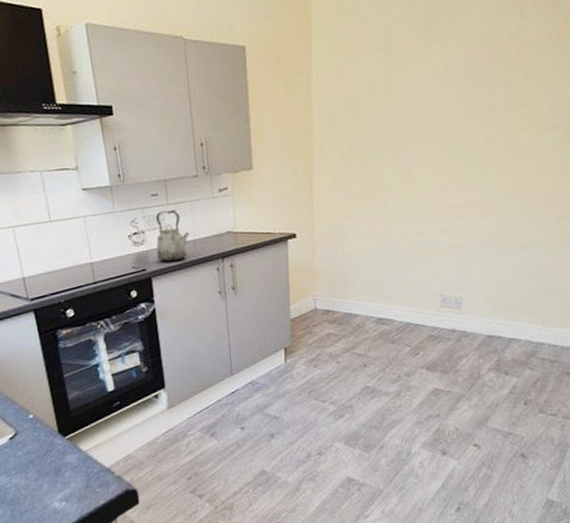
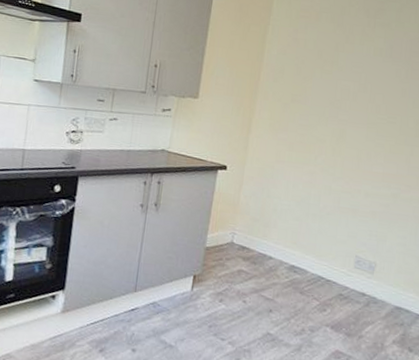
kettle: present [156,210,189,262] -> none [89,116,125,167]

